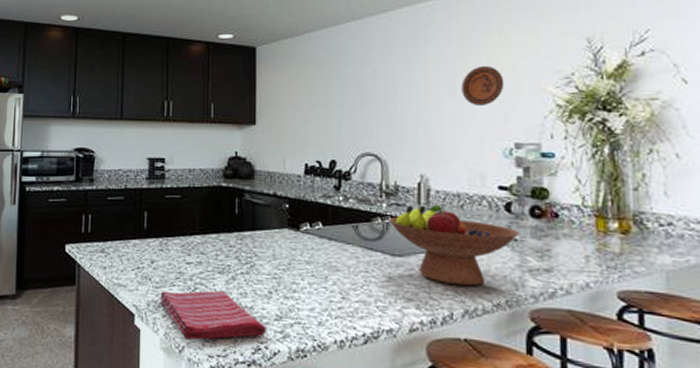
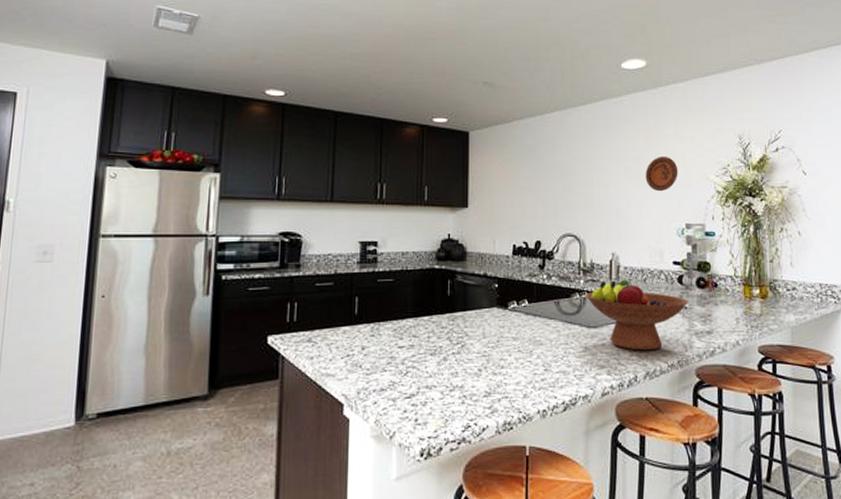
dish towel: present [160,290,266,341] -> none [371,372,476,426]

